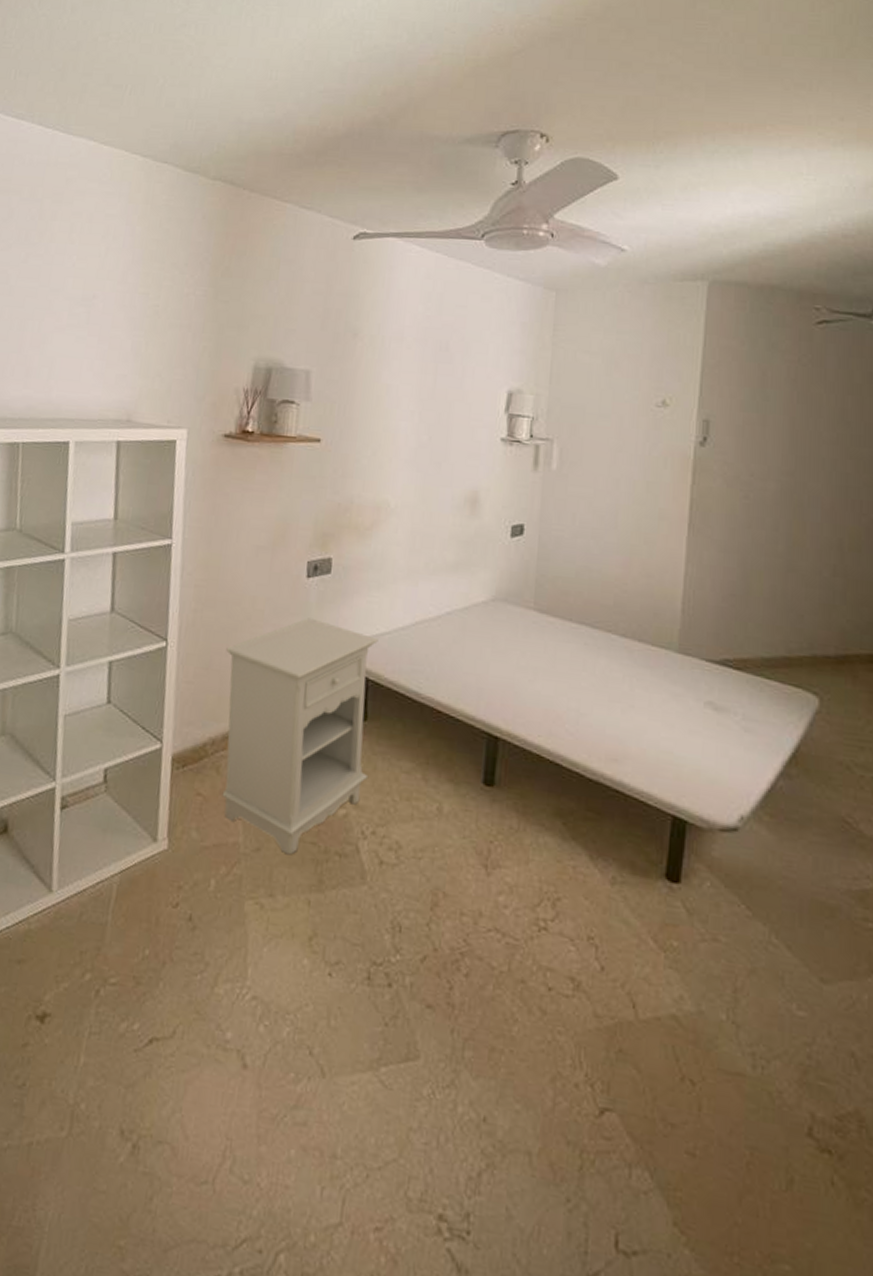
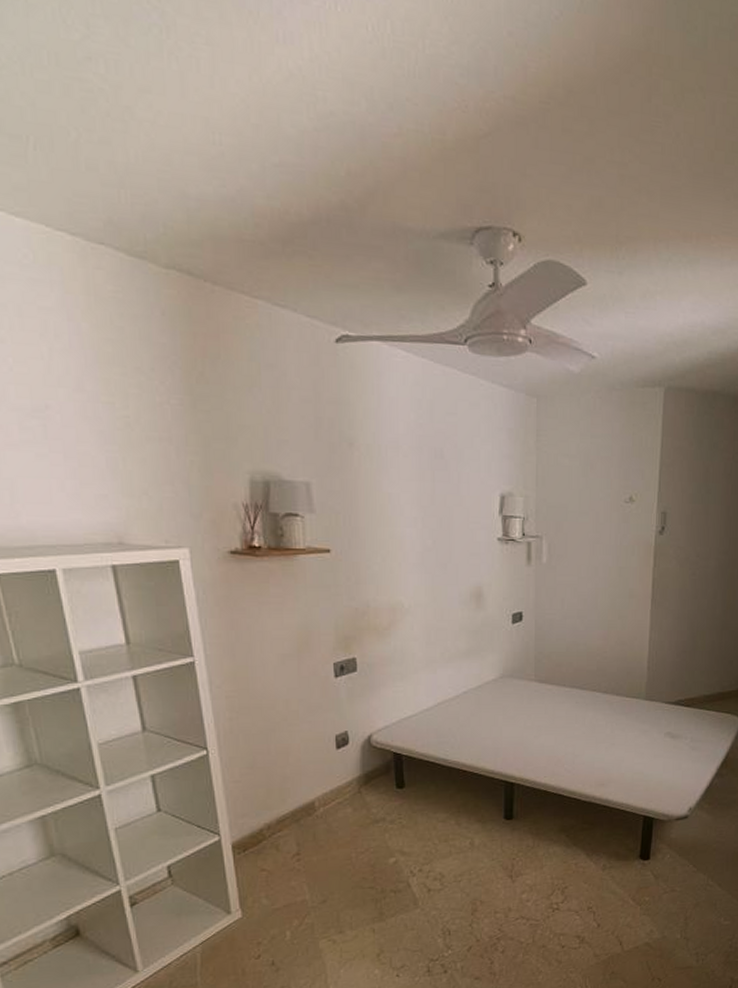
nightstand: present [222,618,378,855] -> none [267,712,411,900]

